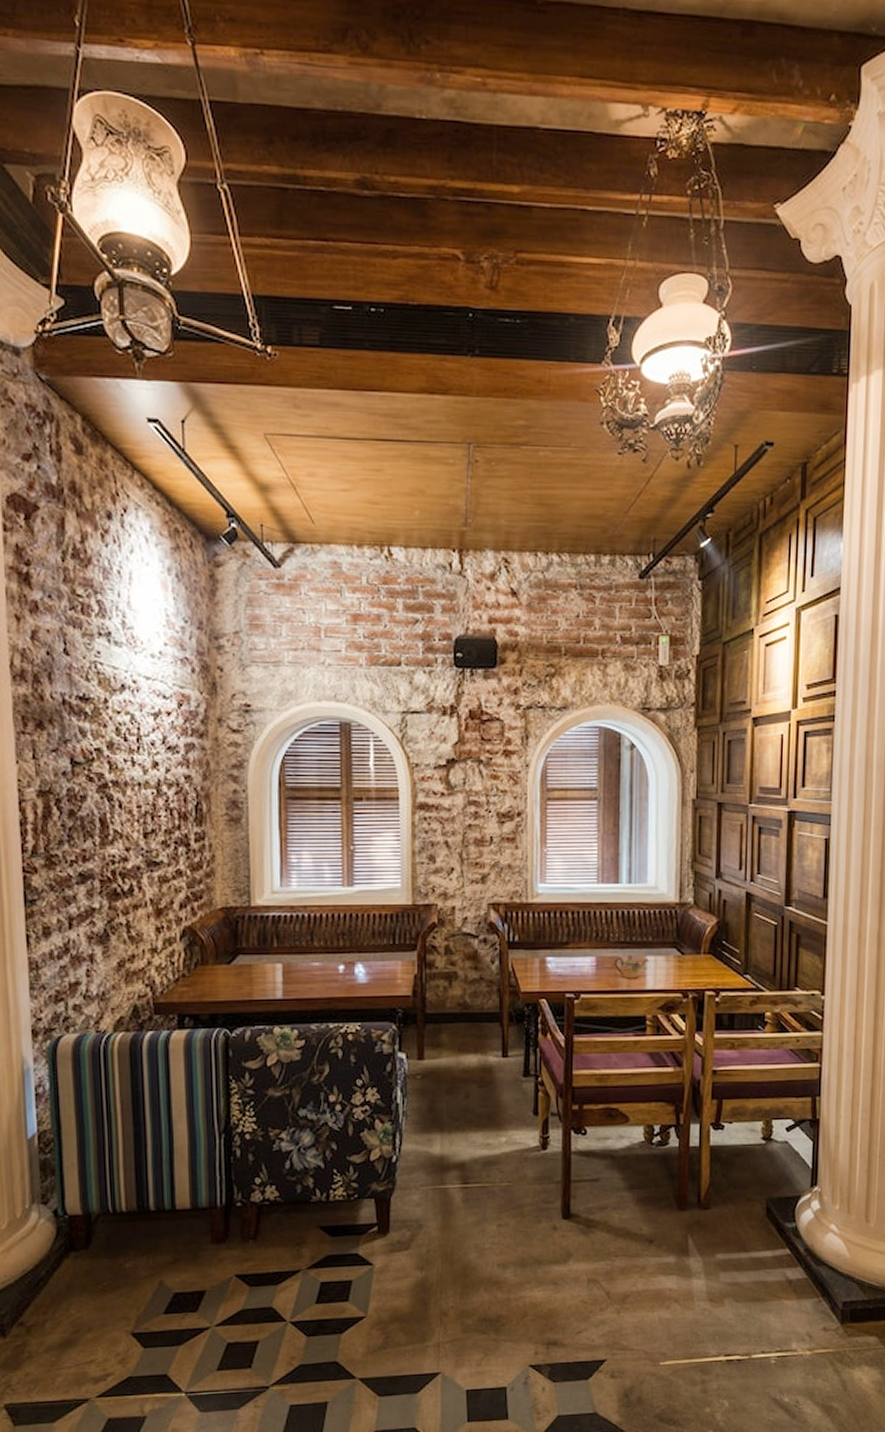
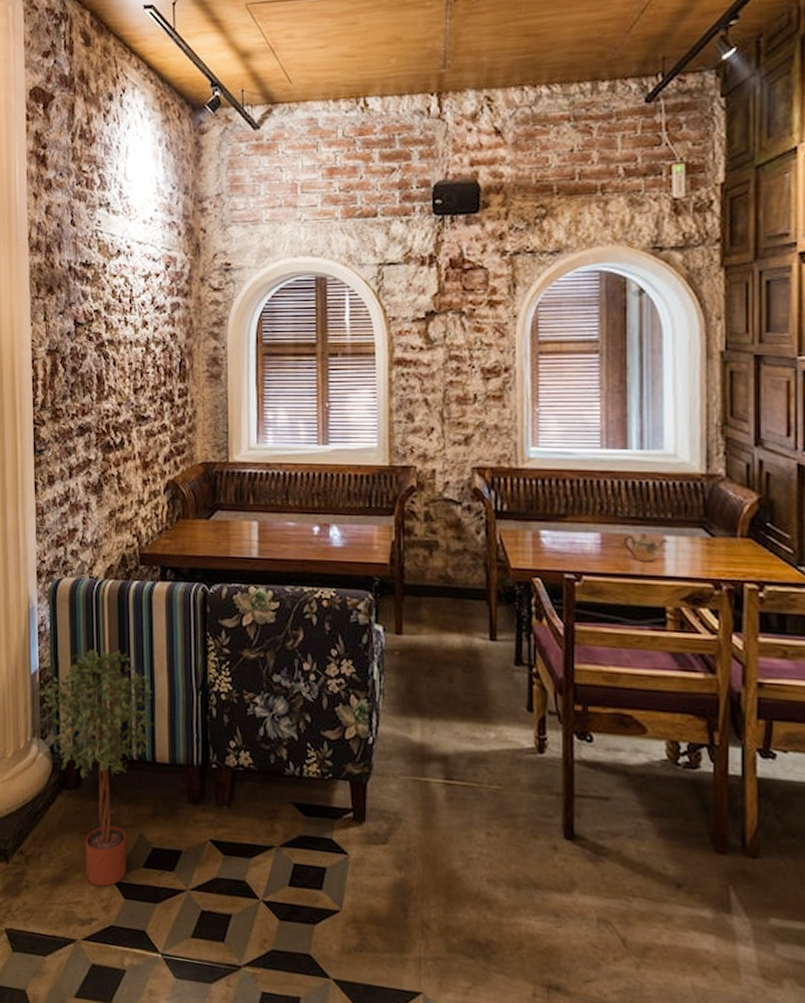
potted tree: none [35,1102,178,1341] -> present [37,648,158,887]

